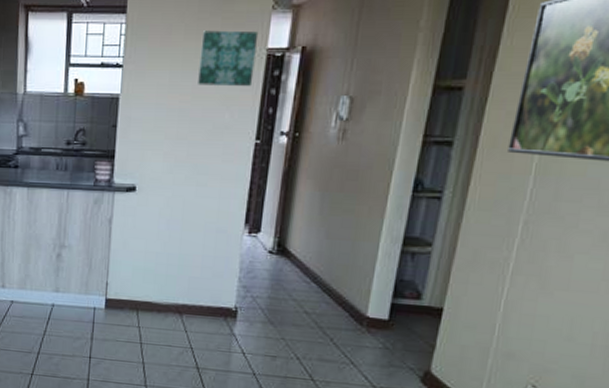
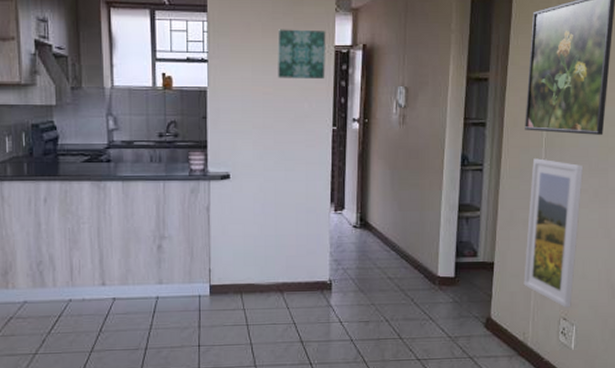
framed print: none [480,188,590,375] -> present [524,158,584,309]

